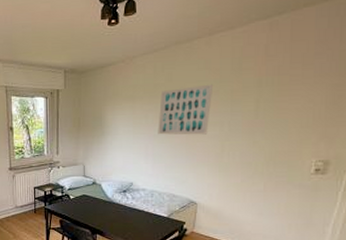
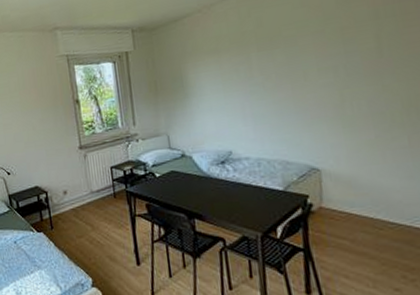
wall art: present [158,84,214,135] -> none [250,23,319,91]

